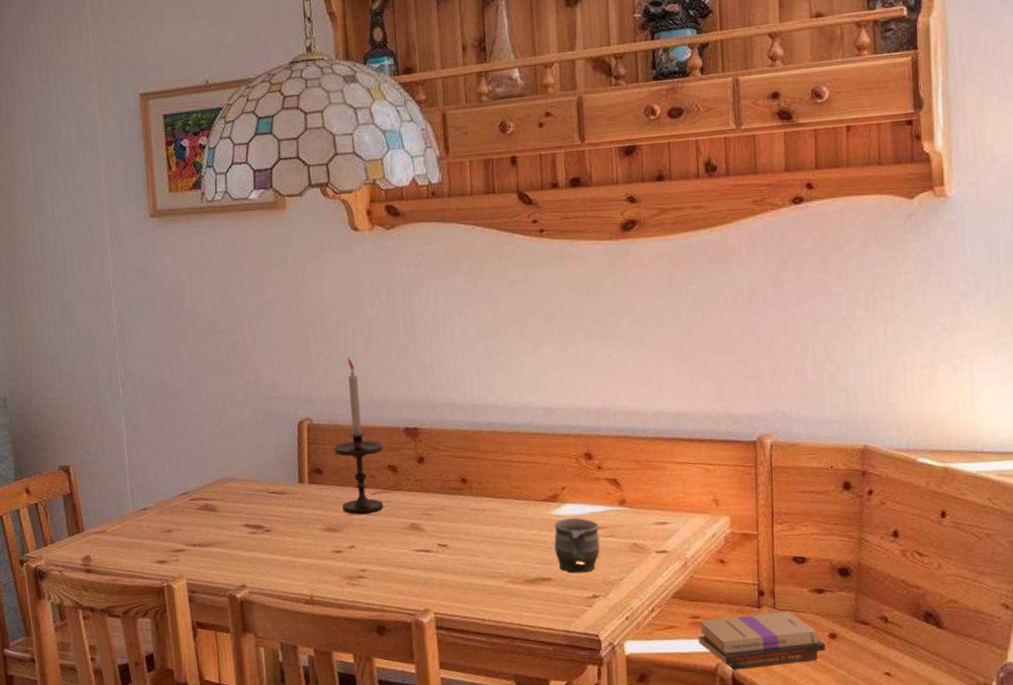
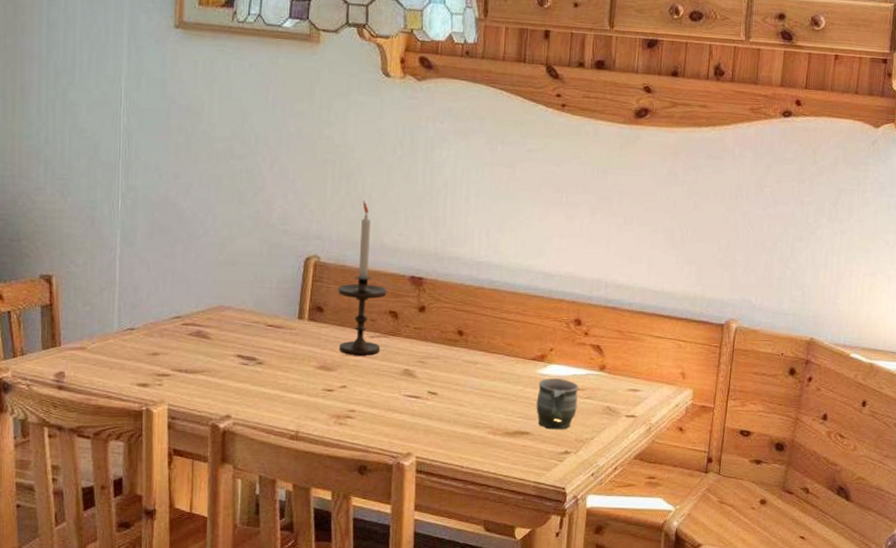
books: present [698,610,825,670] -> none [651,477,756,527]

